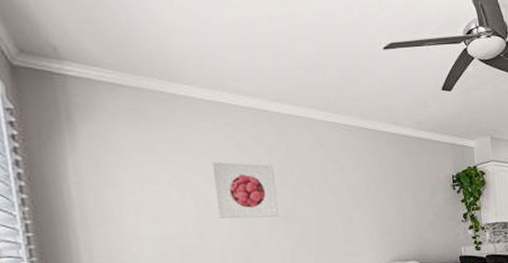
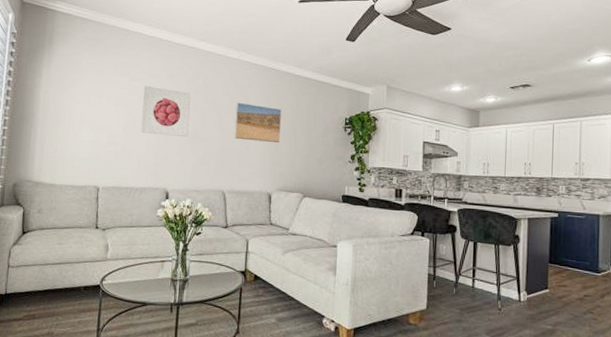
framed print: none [330,170,387,213] -> present [234,102,282,144]

